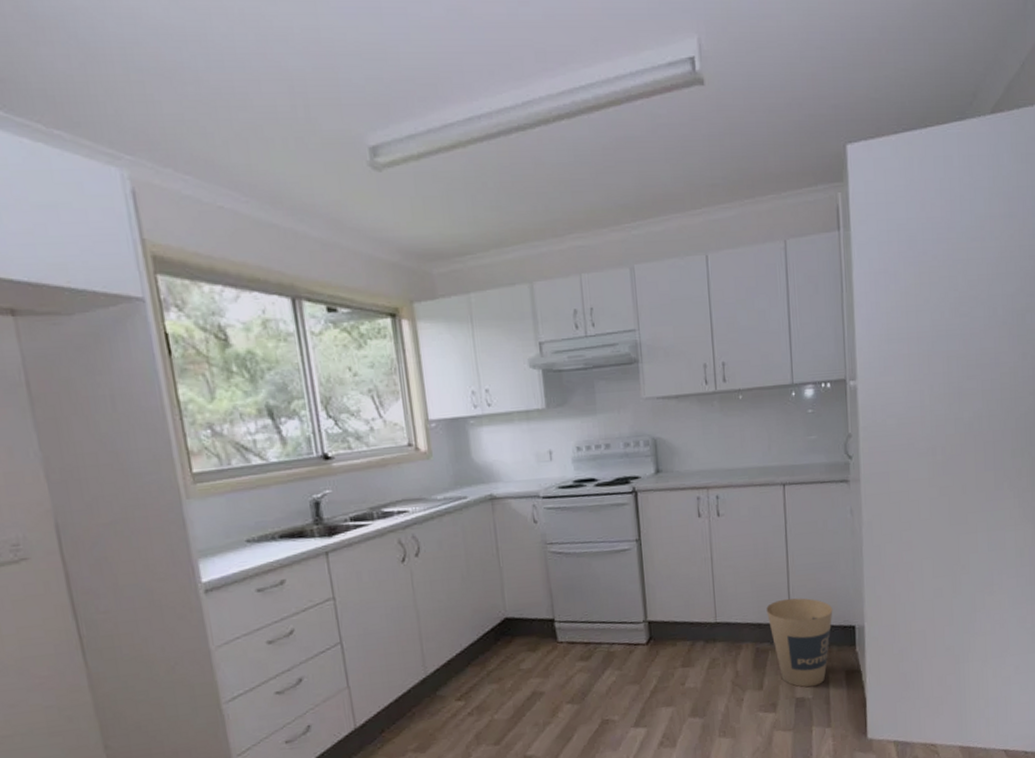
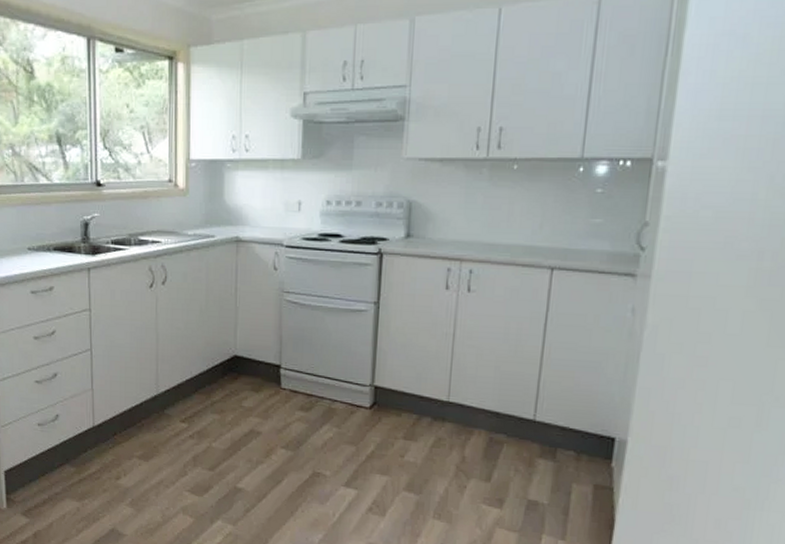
trash can: present [766,598,833,688] -> none [508,392,590,493]

